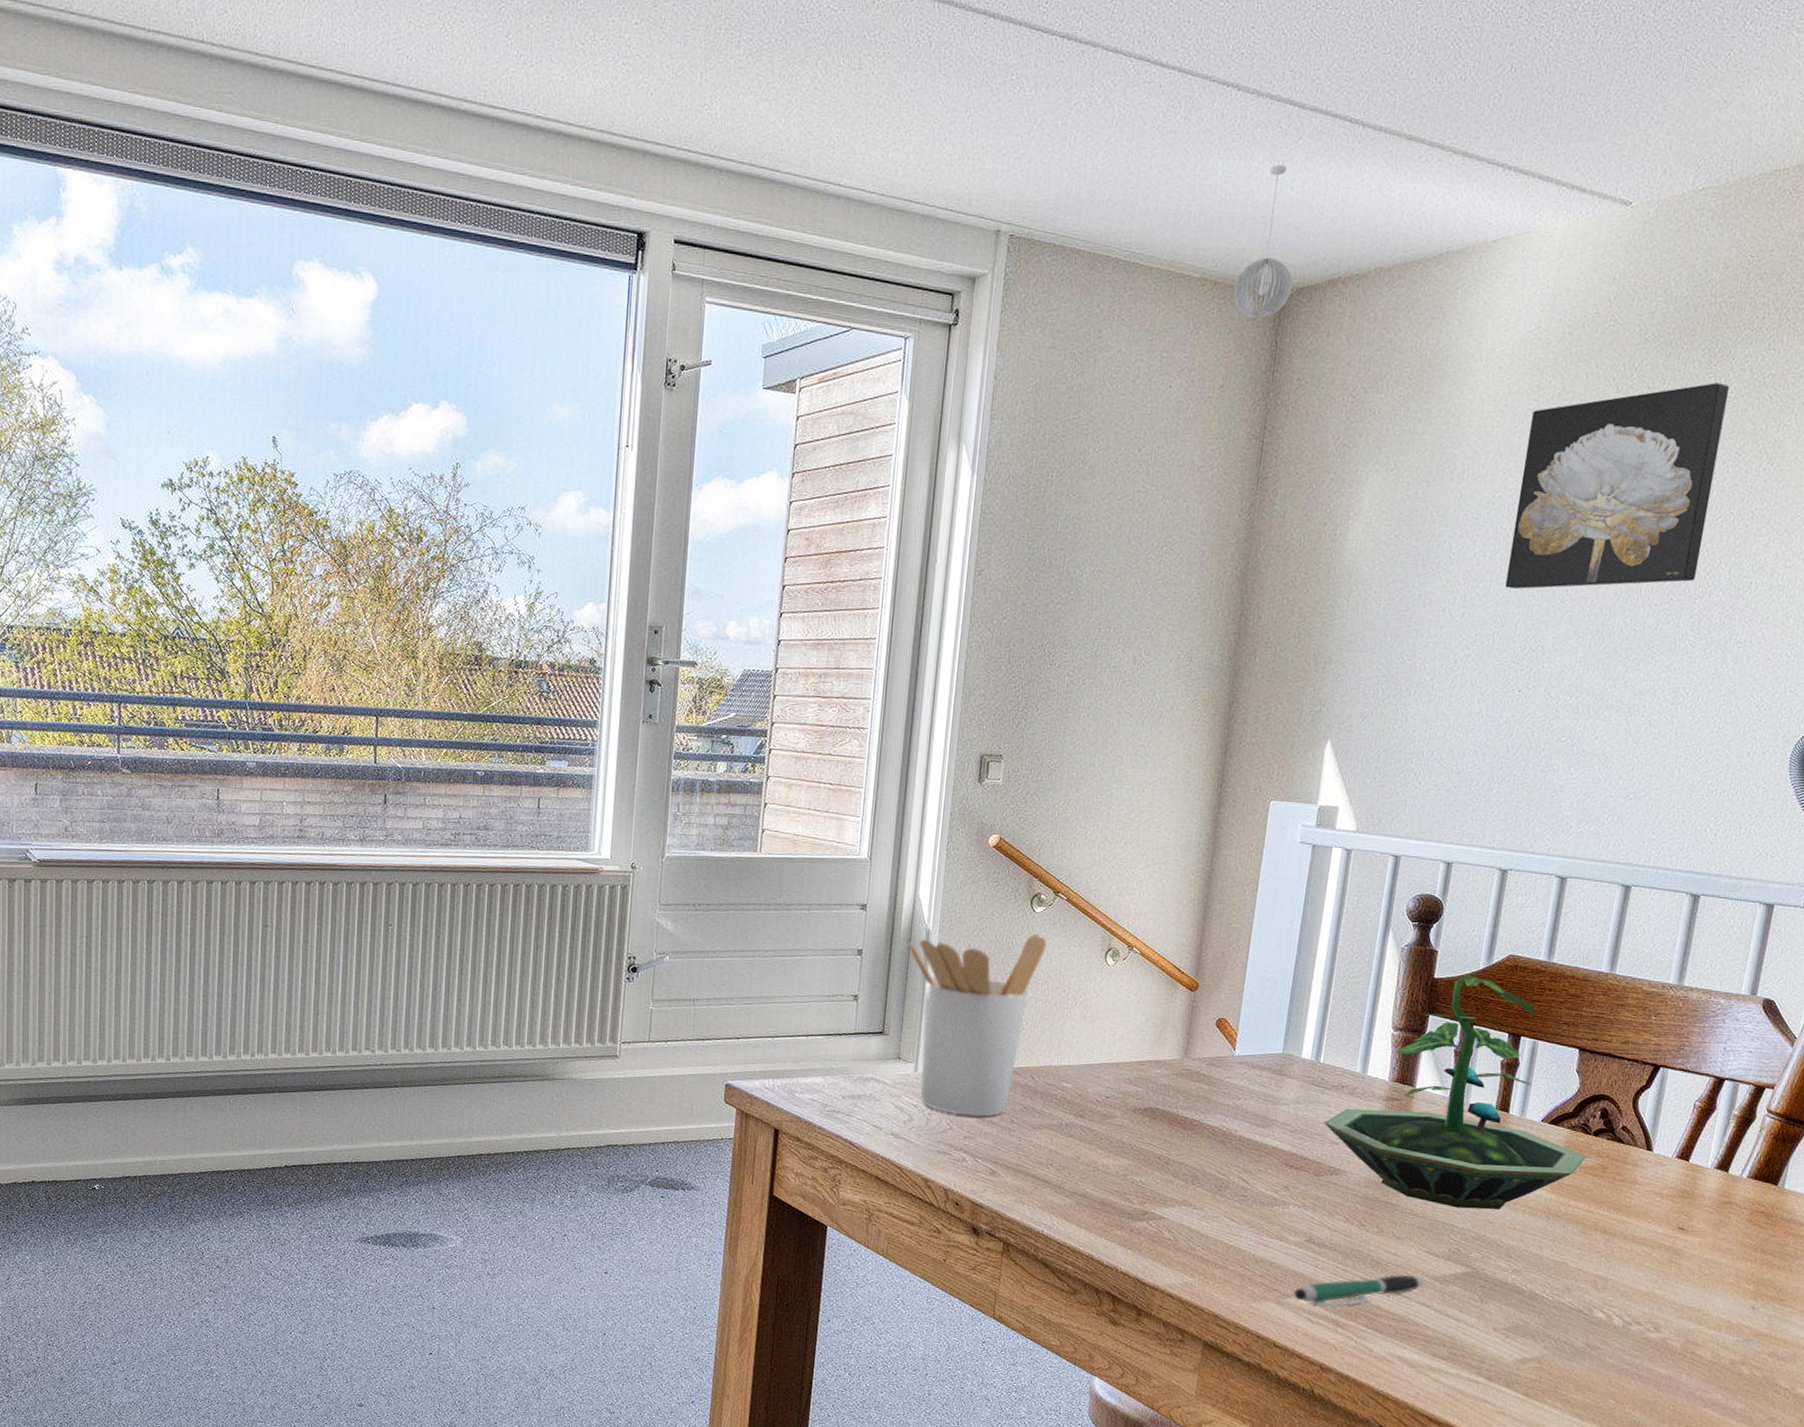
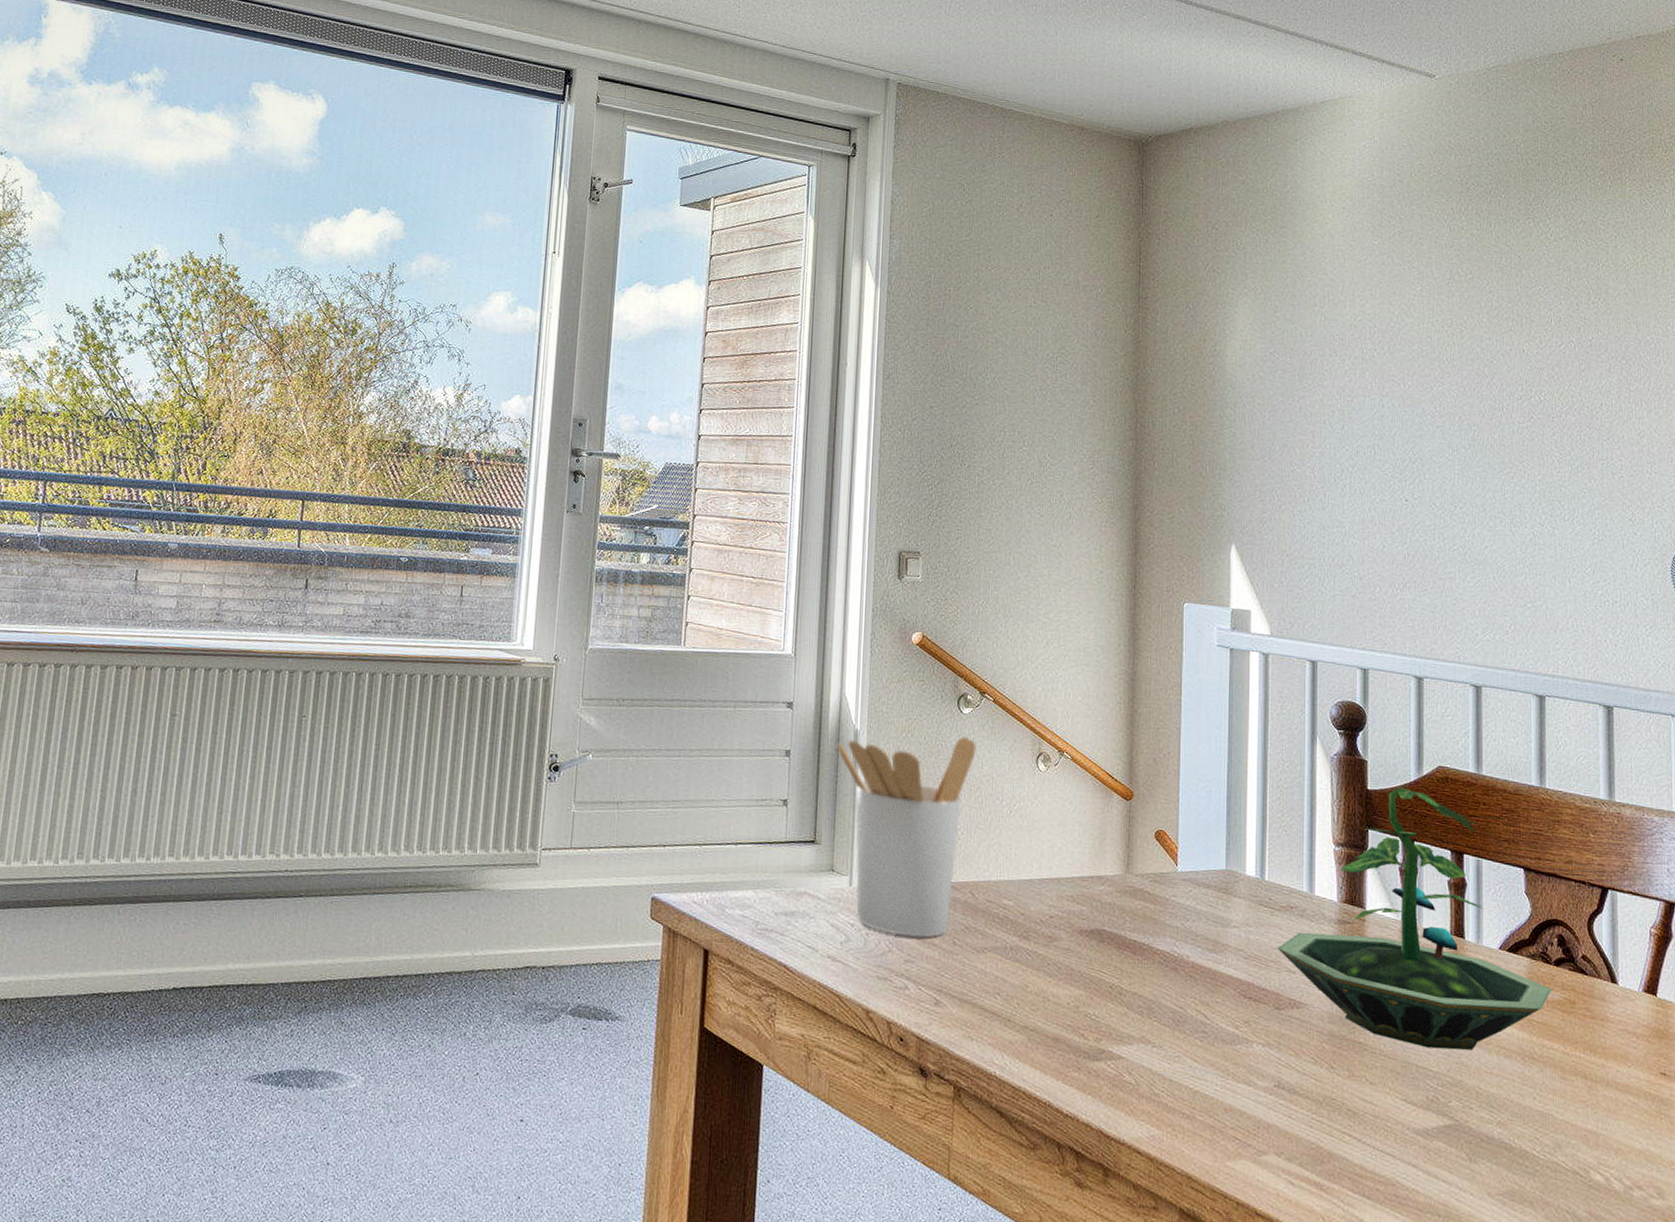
pendant light: present [1233,164,1293,319] -> none [1099,34,1151,160]
pen: present [1294,1274,1427,1307] -> none [1270,1127,1409,1167]
wall art: present [1505,383,1729,589] -> none [1377,227,1551,405]

